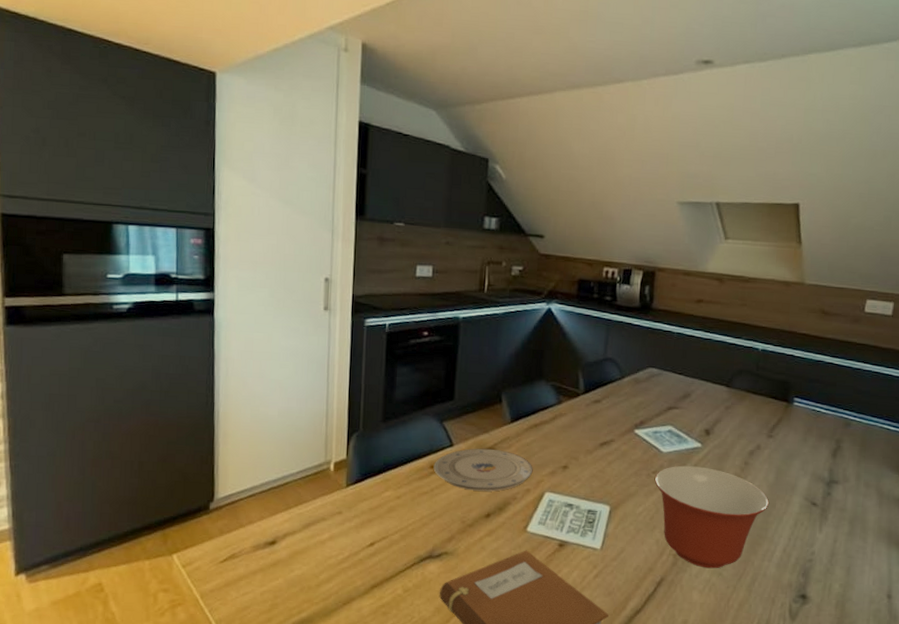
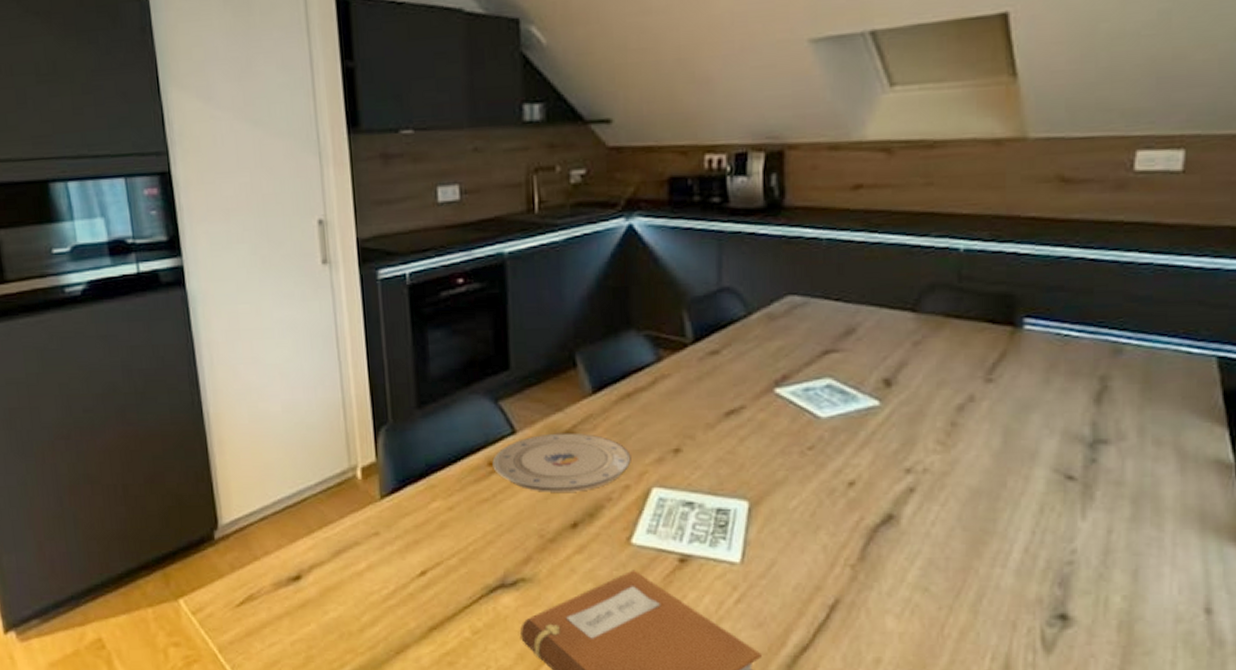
mixing bowl: present [654,465,769,569] -> none [811,434,995,582]

